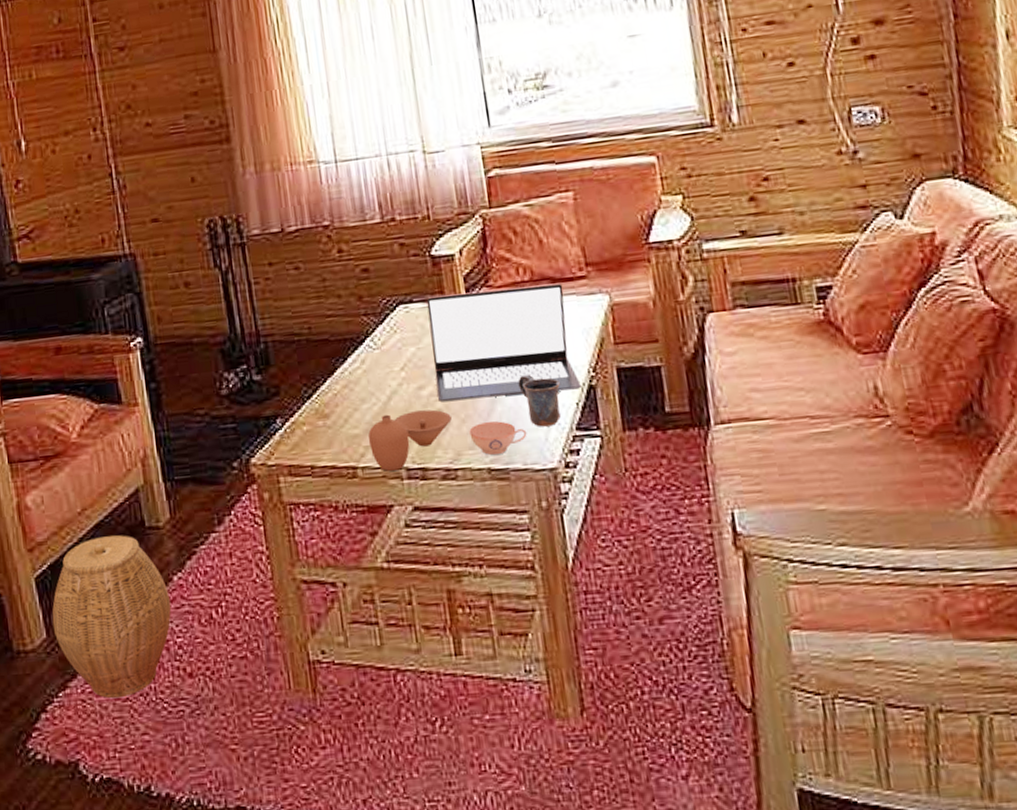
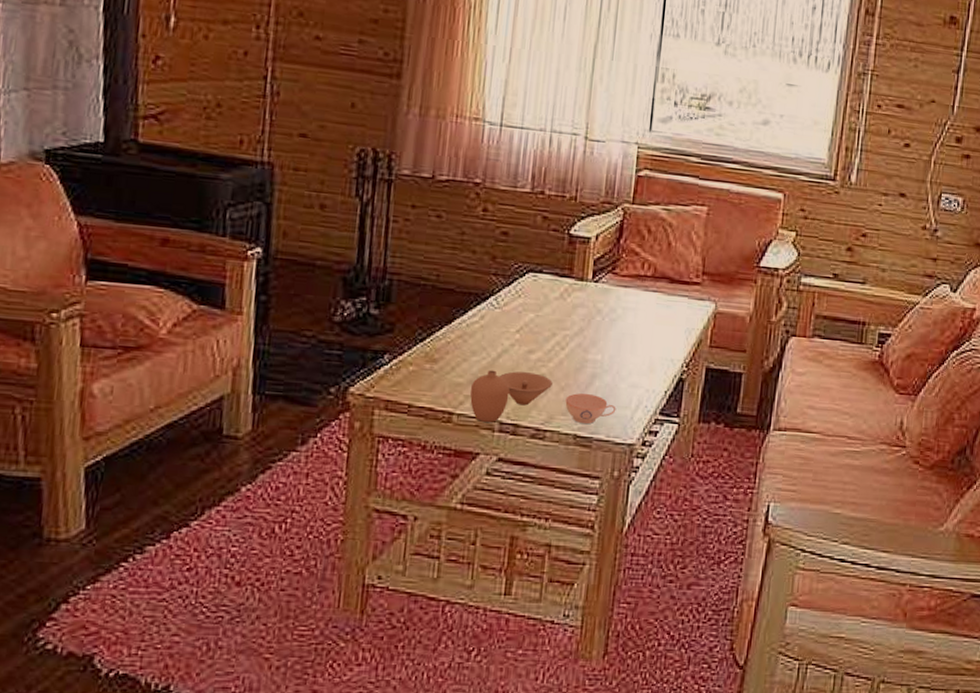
woven basket: present [52,535,171,699] -> none [95,437,233,598]
laptop: present [426,283,581,401] -> none [544,270,679,380]
mug: present [518,374,561,427] -> none [619,358,655,407]

